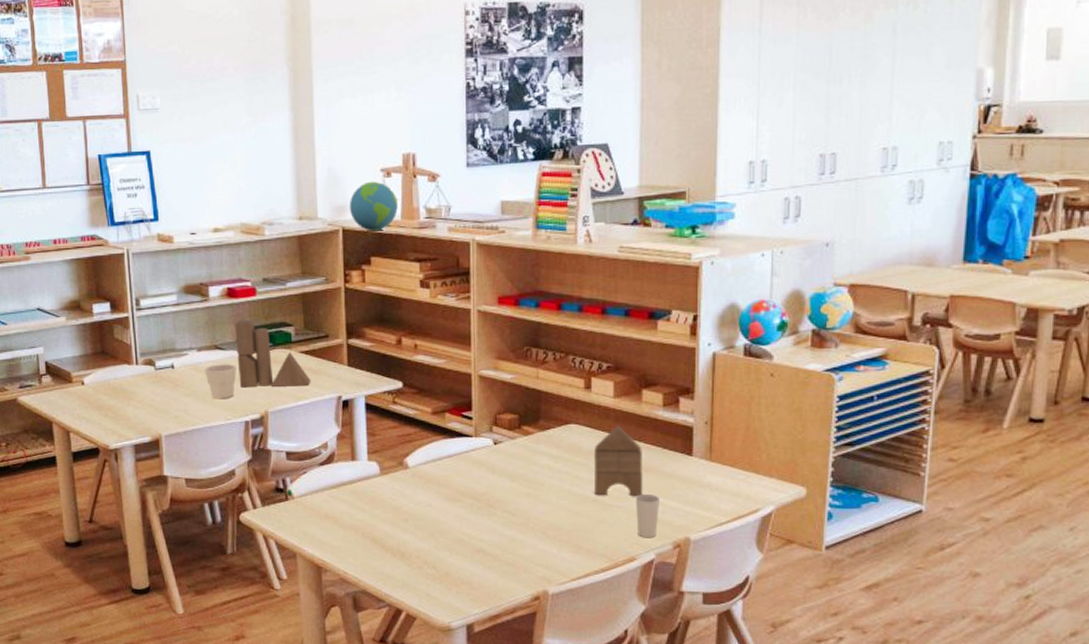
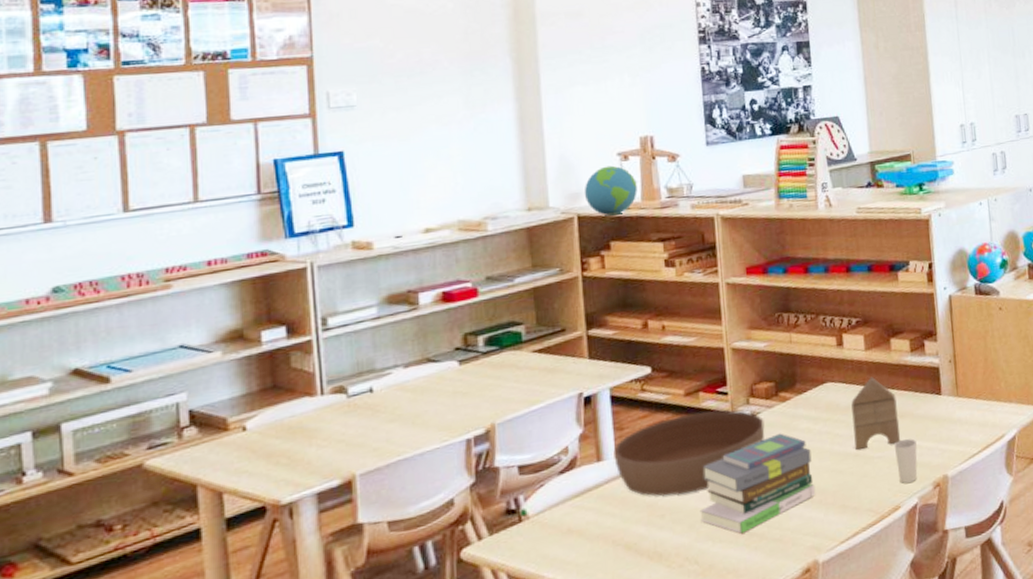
cup: present [204,364,236,399] -> none [413,376,454,420]
wooden block set: present [234,319,311,388] -> none [451,323,547,402]
wooden bowl: none [366,431,506,505] -> present [613,409,765,497]
books: none [440,465,551,551] -> present [699,433,816,534]

